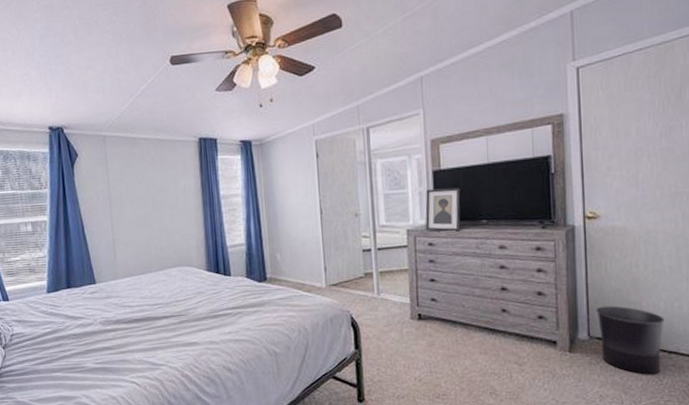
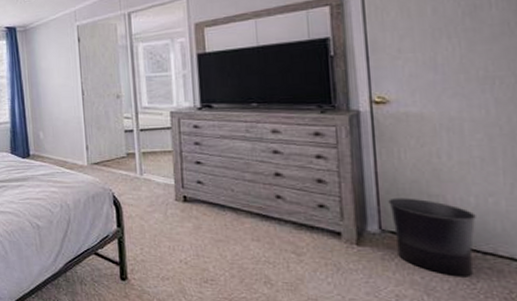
picture frame: present [425,187,461,232] -> none [189,70,228,115]

